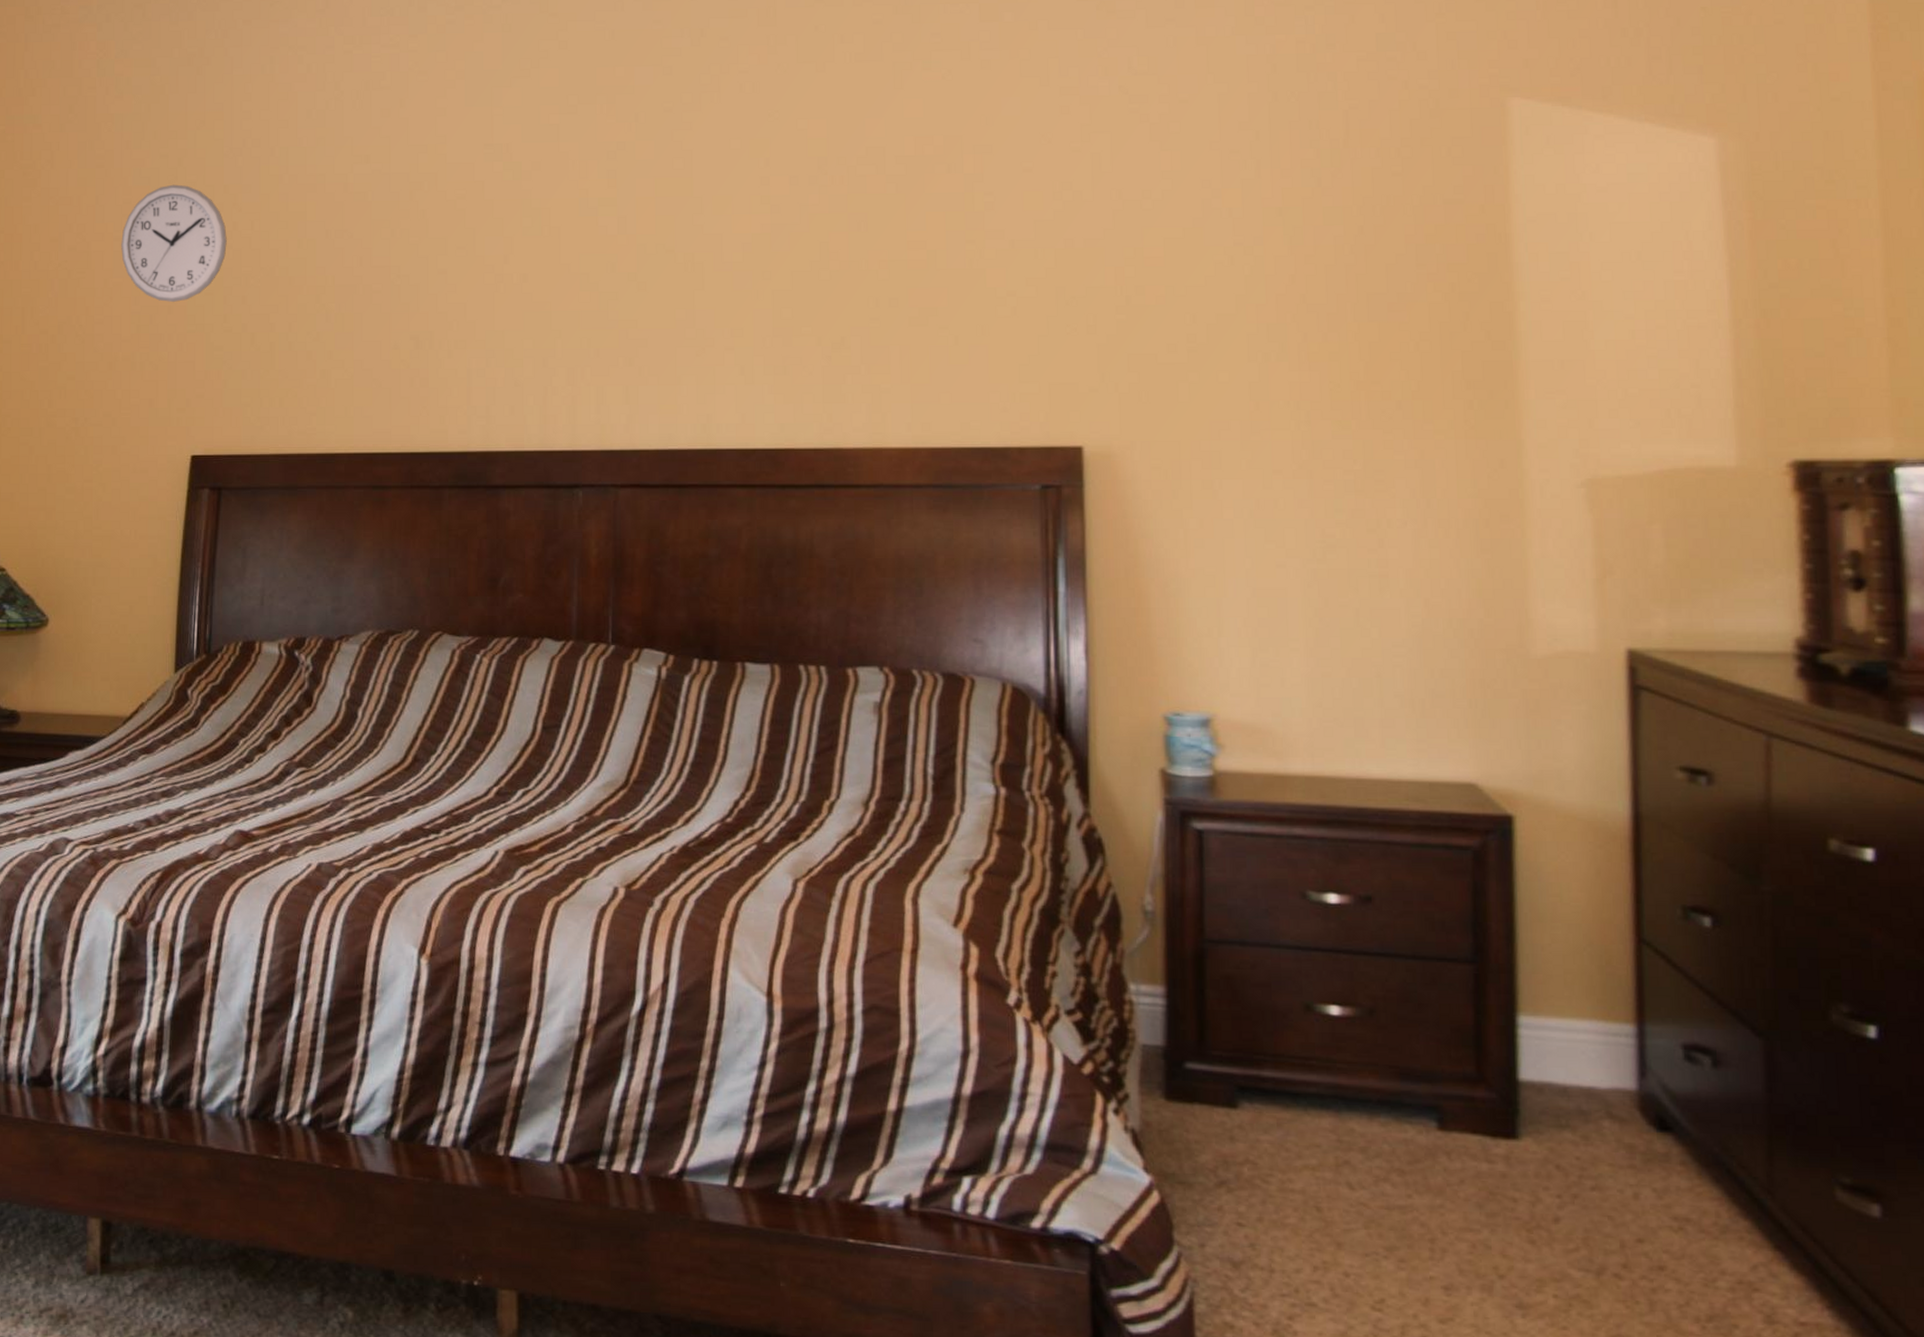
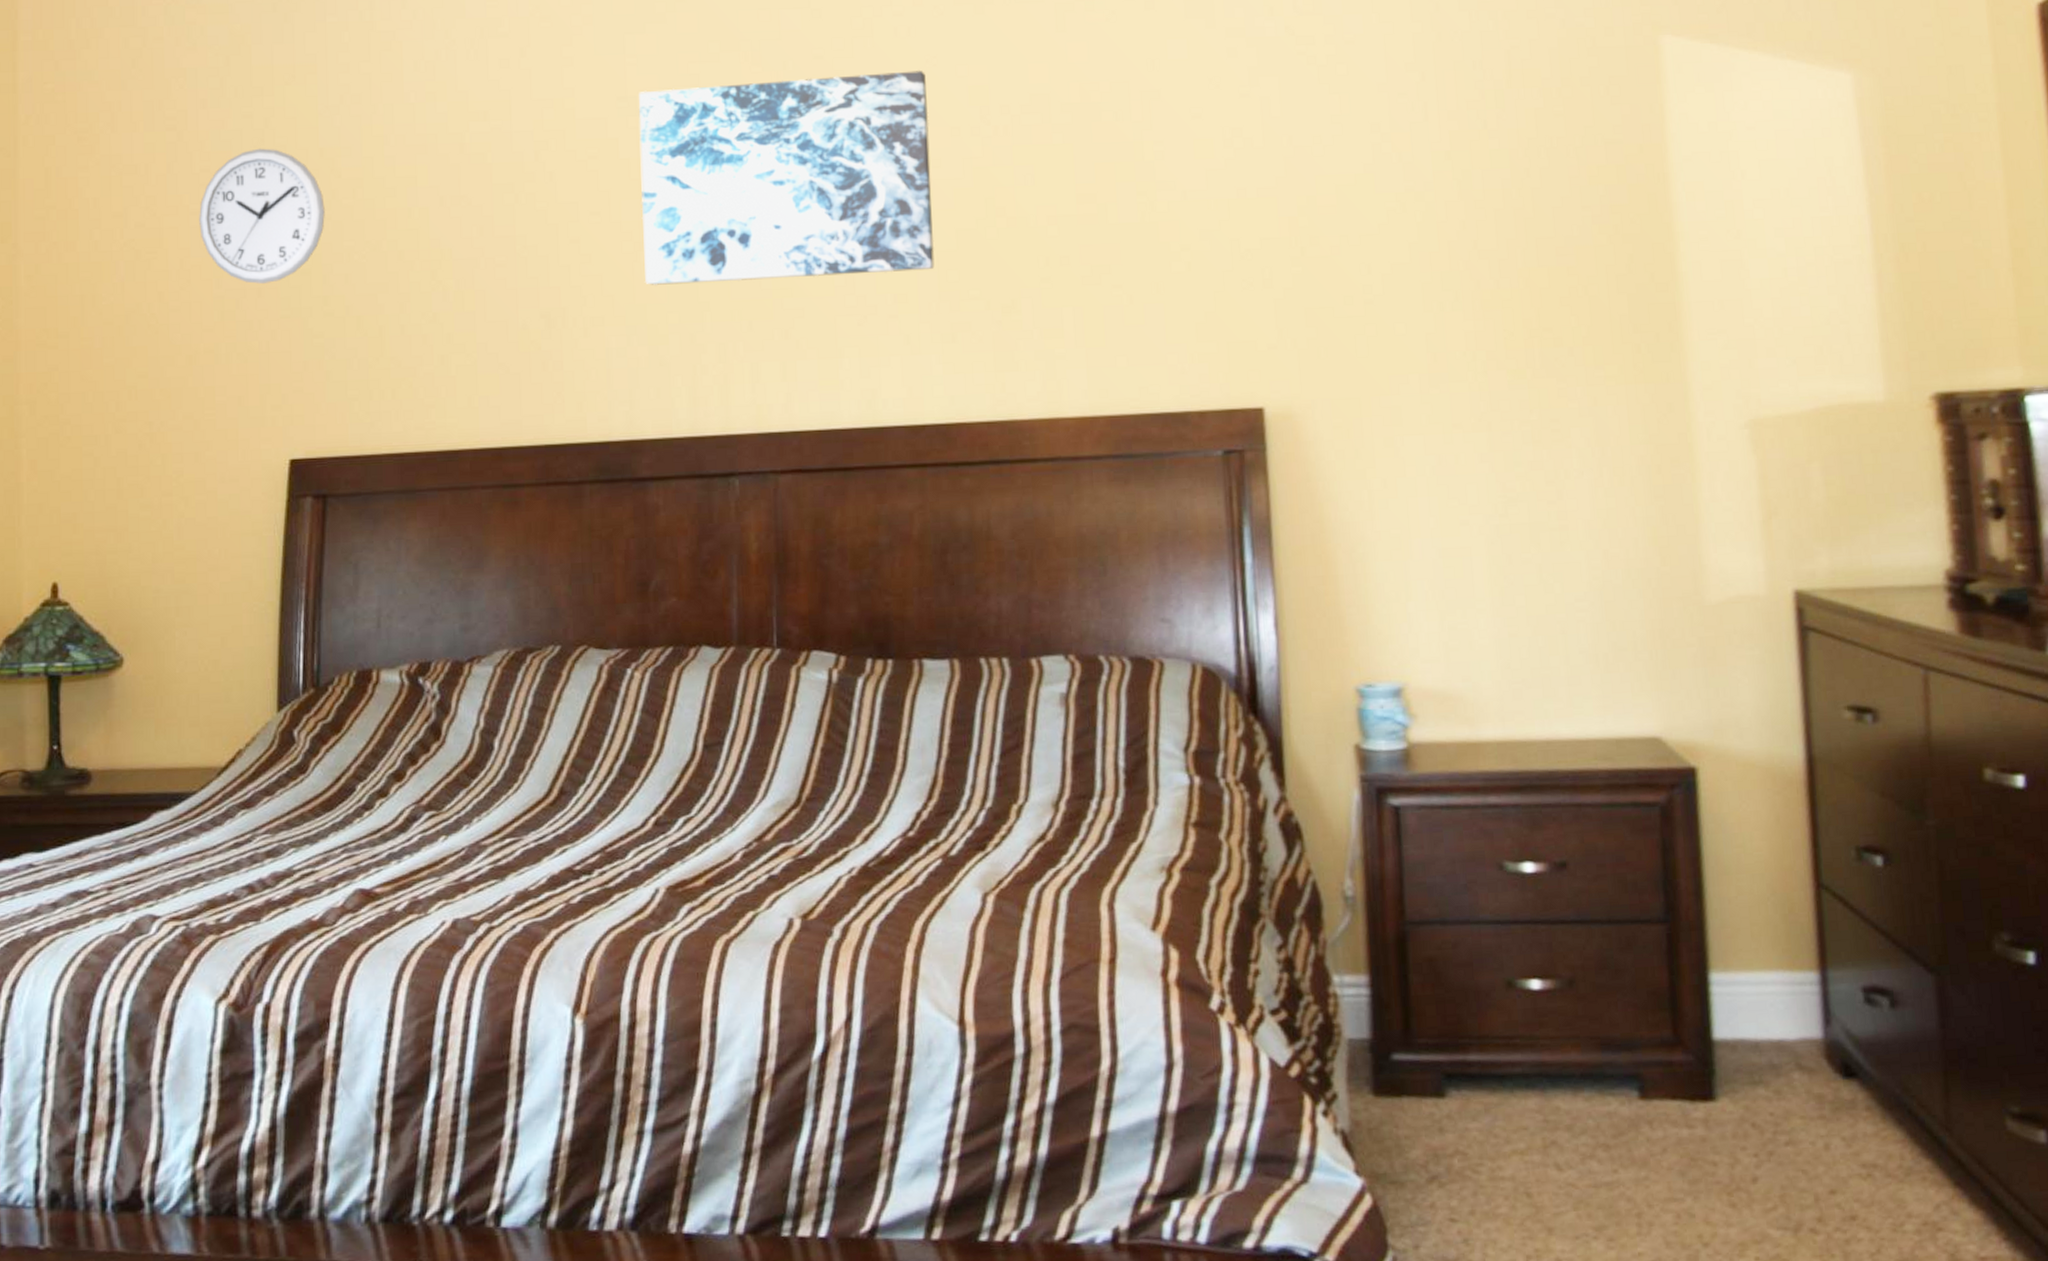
wall art: none [502,122,771,315] -> present [638,69,935,286]

